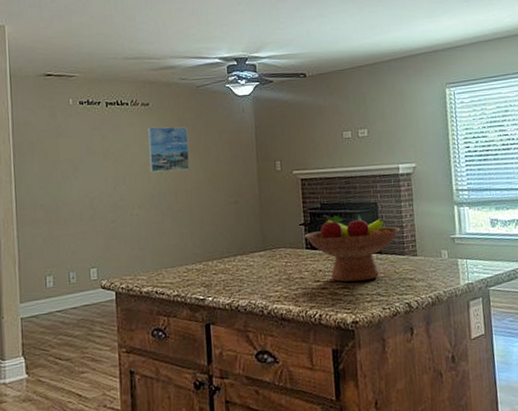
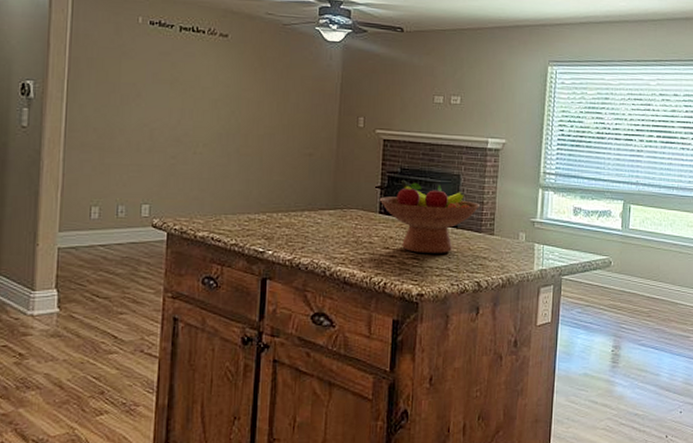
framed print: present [147,126,190,173] -> none [220,61,268,113]

